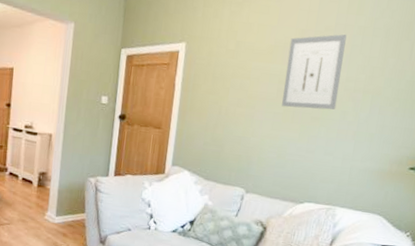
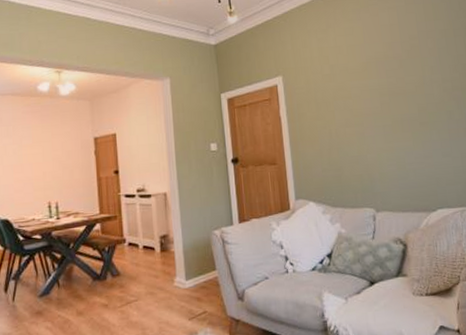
wall art: present [282,33,347,110] -> none [380,39,441,119]

